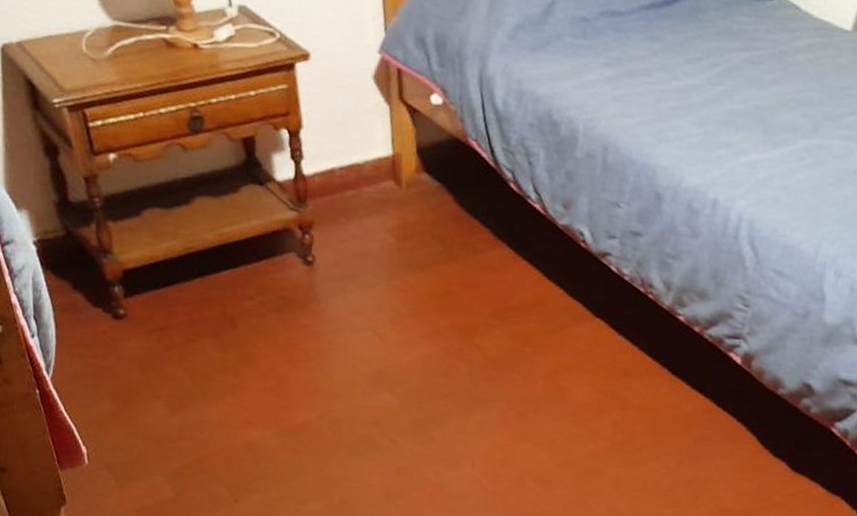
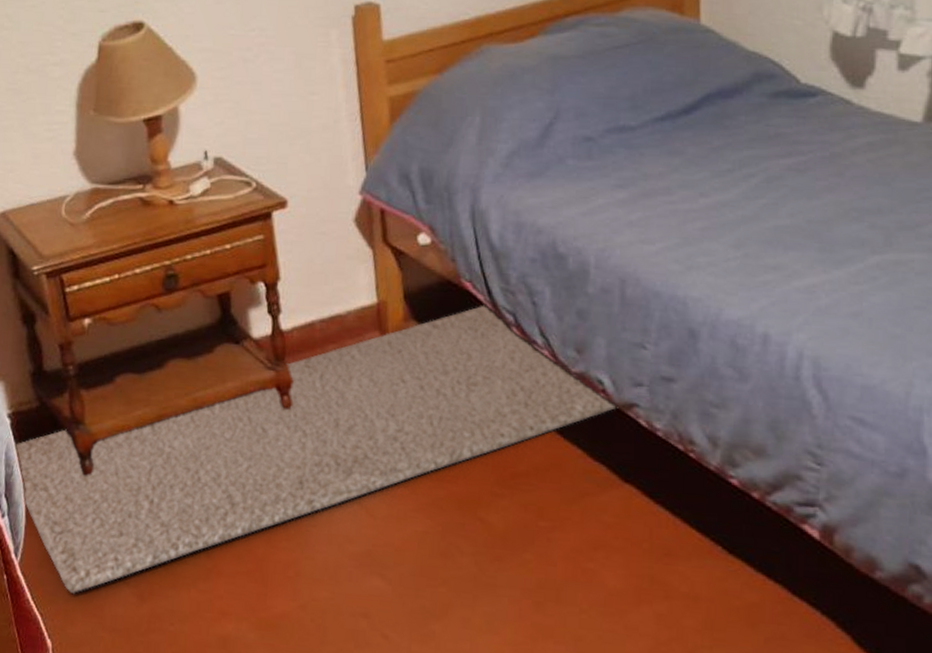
rug: none [41,162,595,407] -> present [14,305,619,595]

